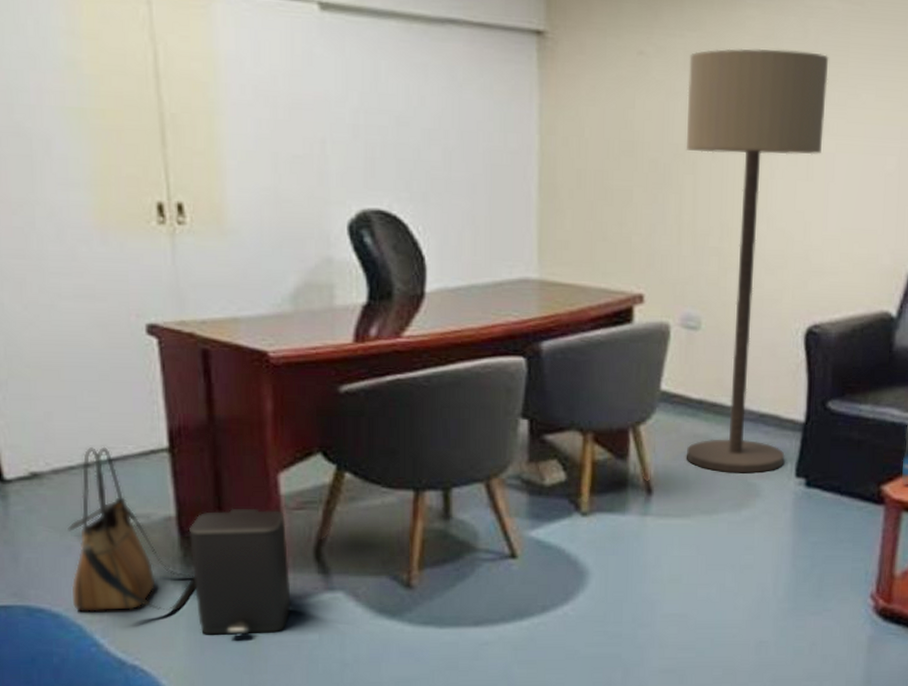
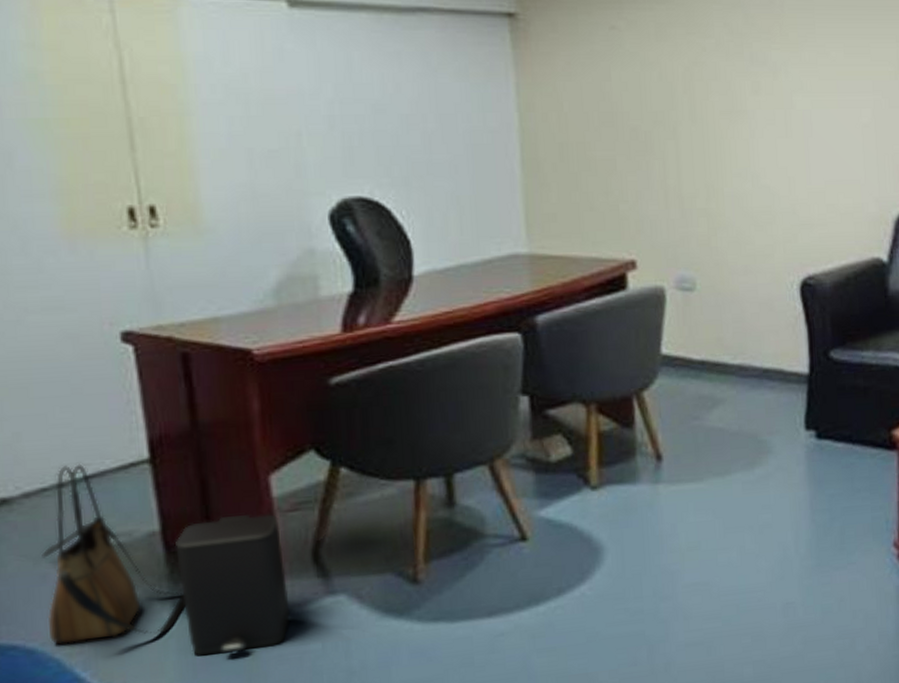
floor lamp: present [686,48,829,474] -> none [661,16,798,432]

